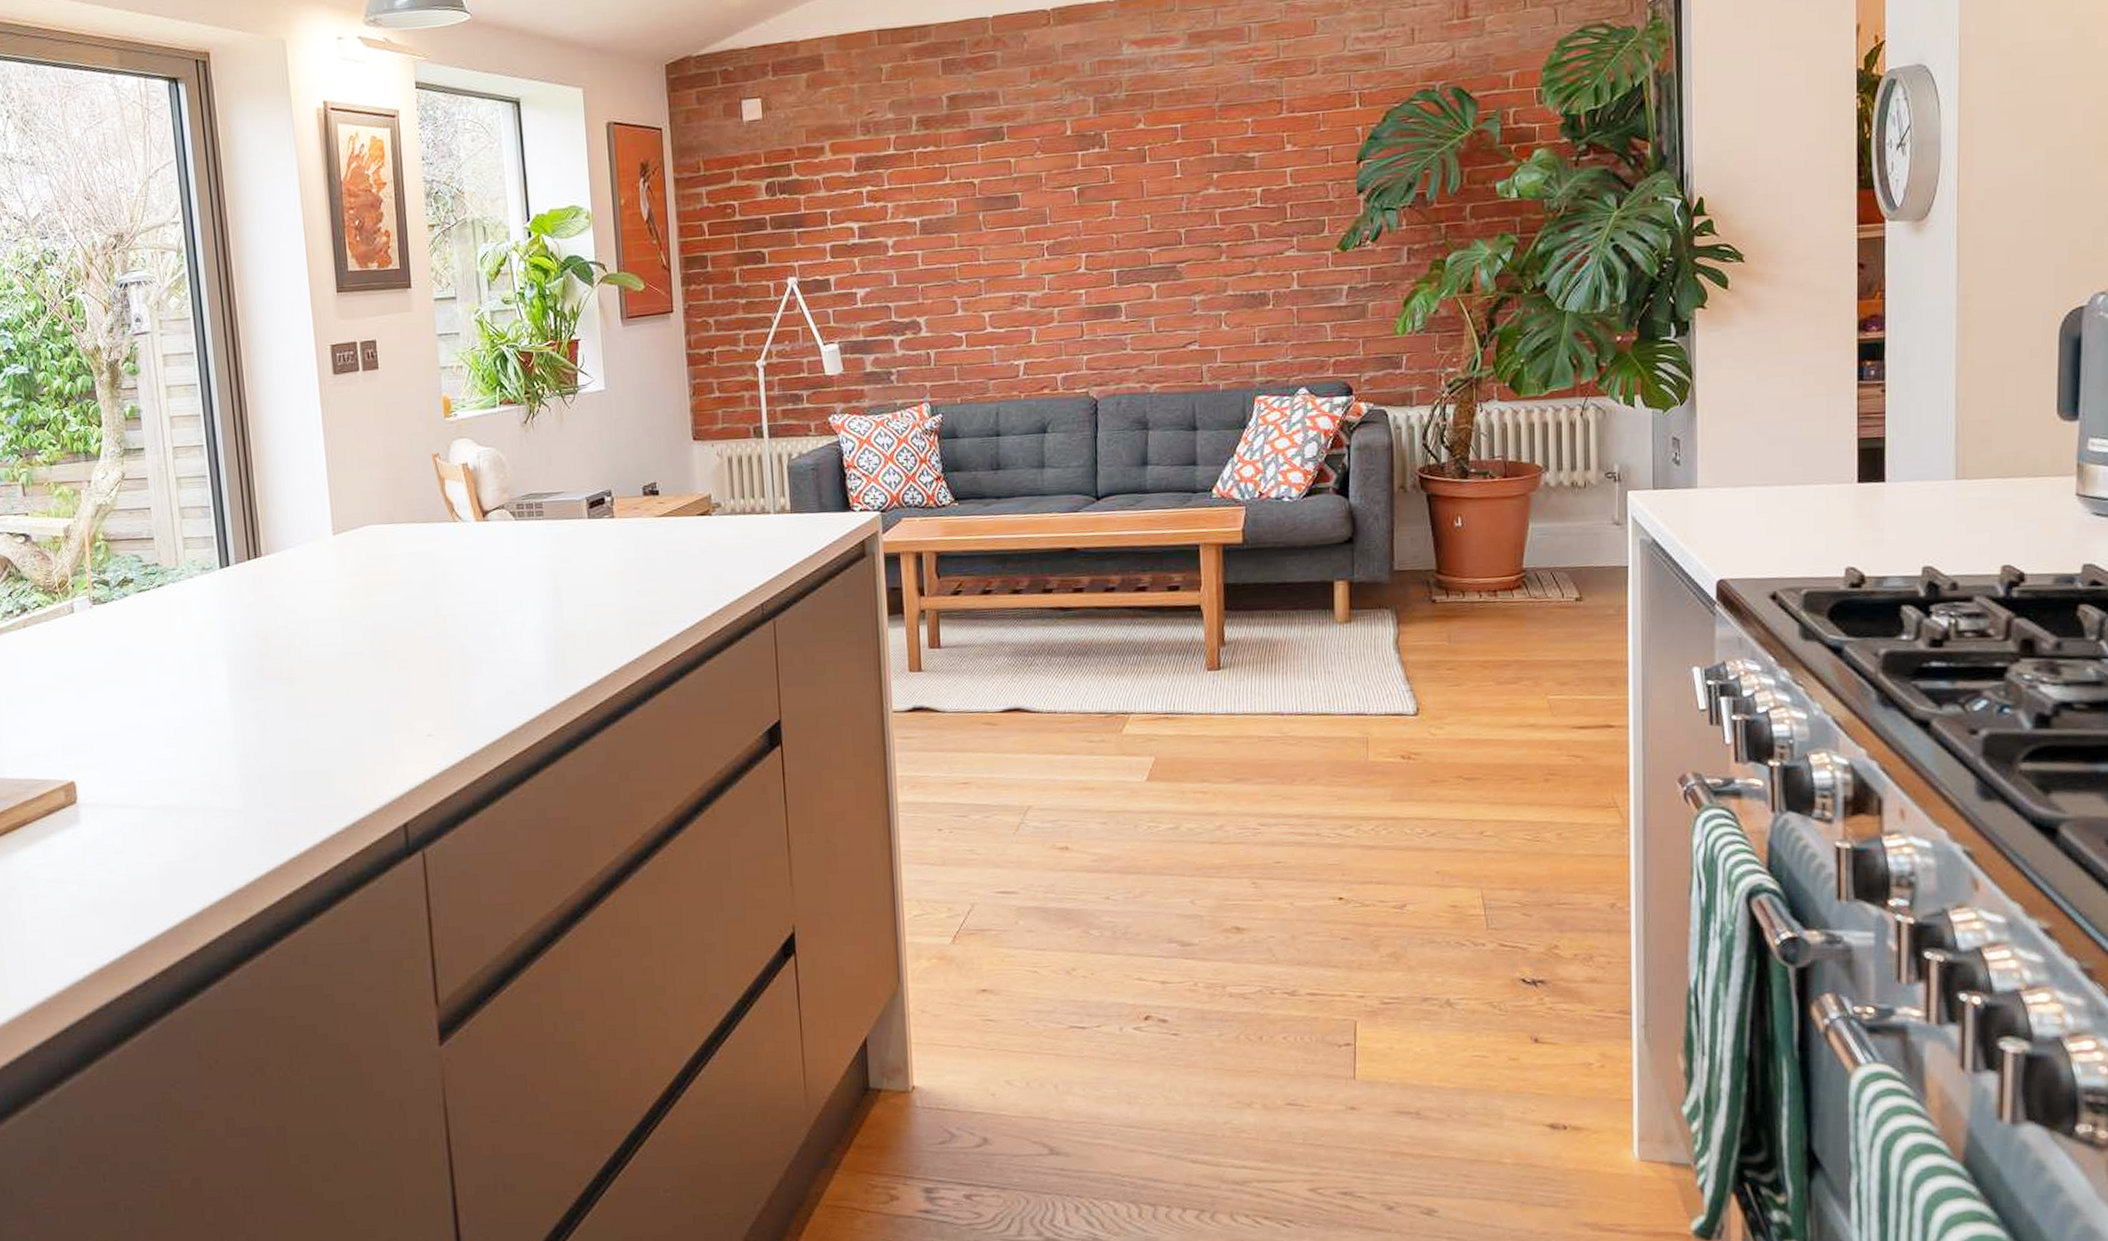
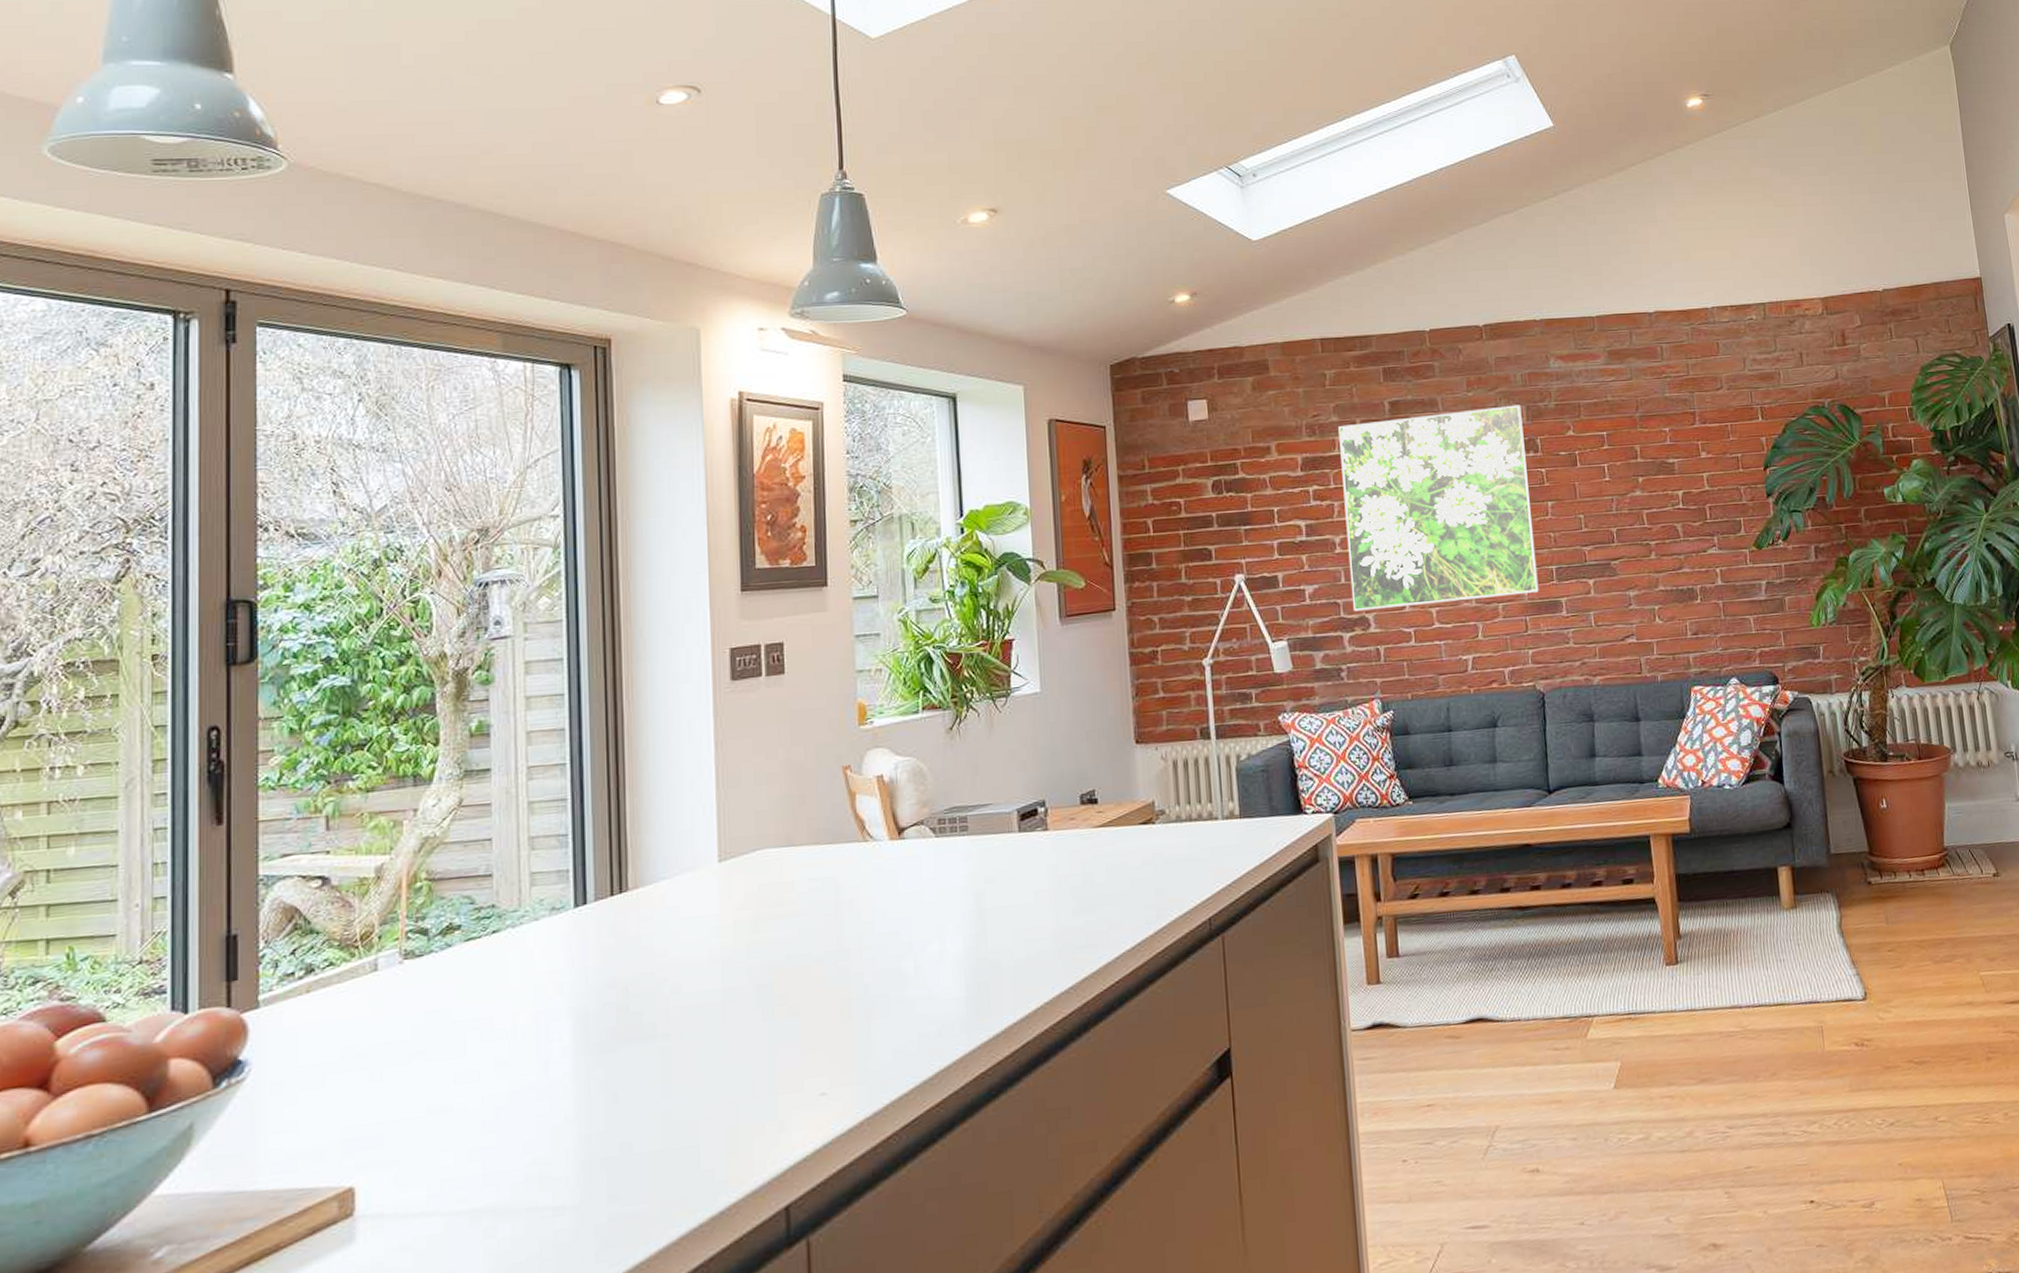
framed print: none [894,96,1098,315] -> present [1338,405,1539,612]

